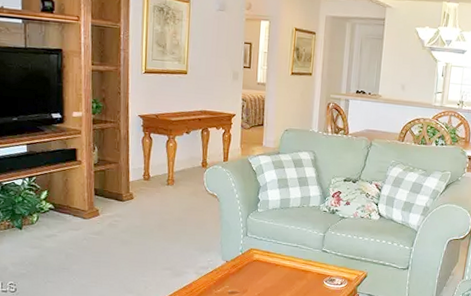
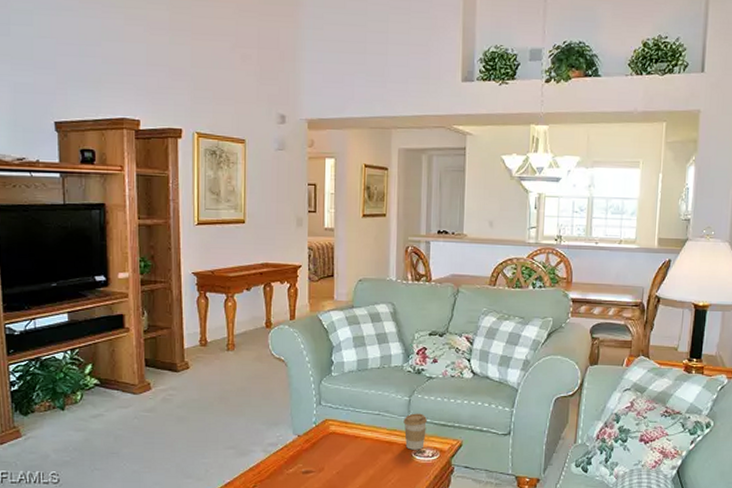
coffee cup: none [318,247,338,279] -> present [403,413,427,450]

